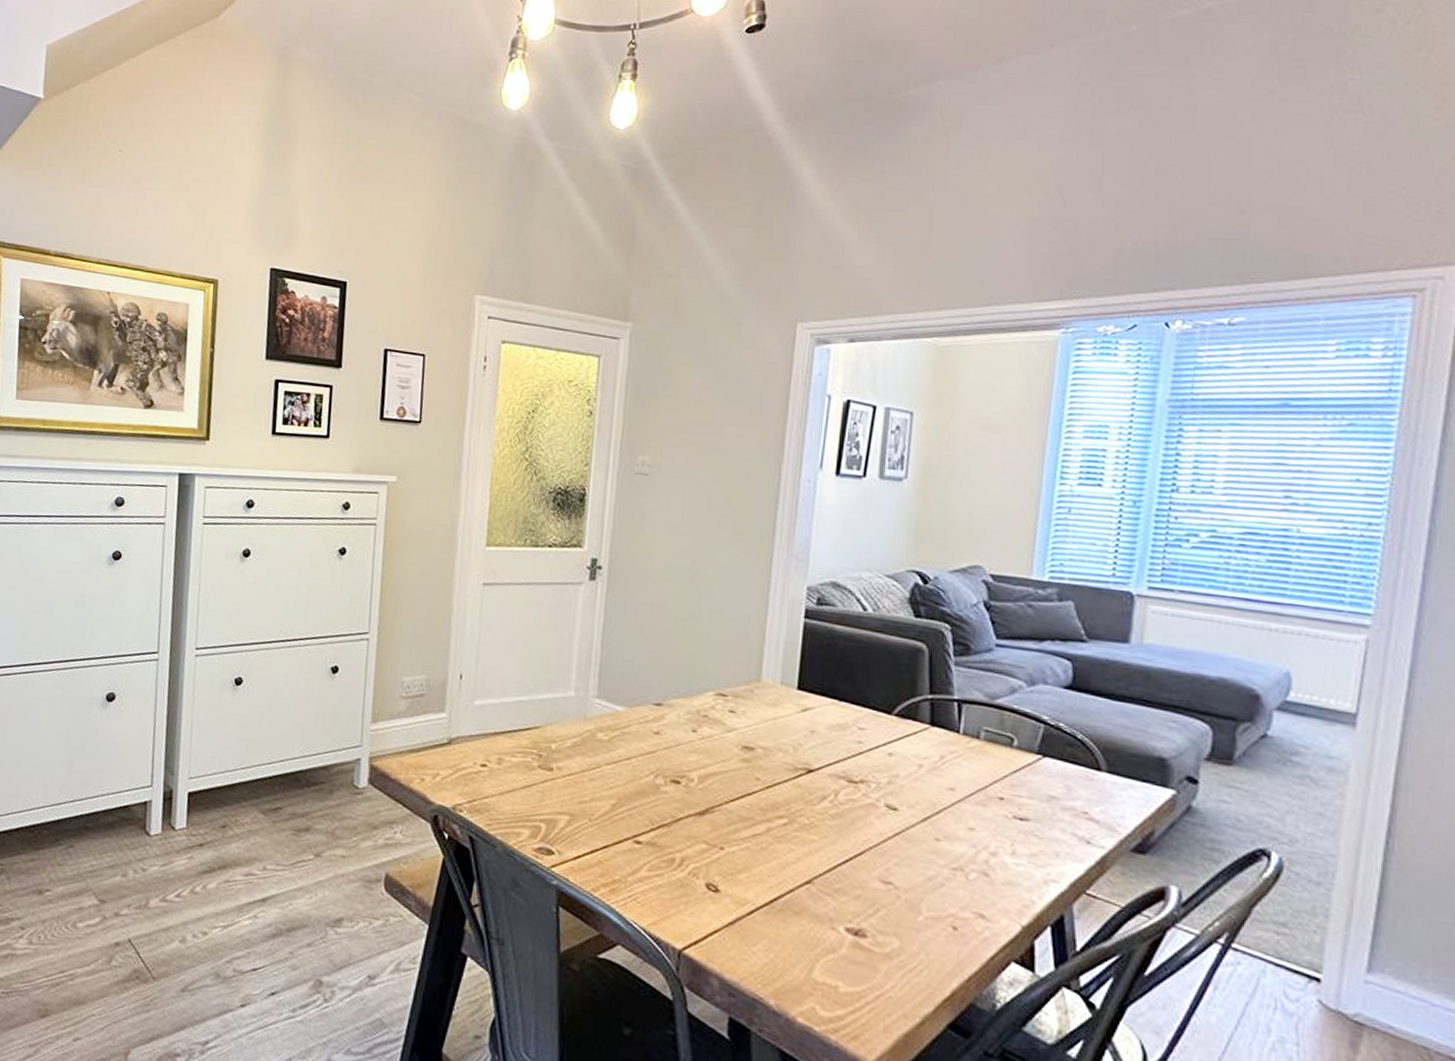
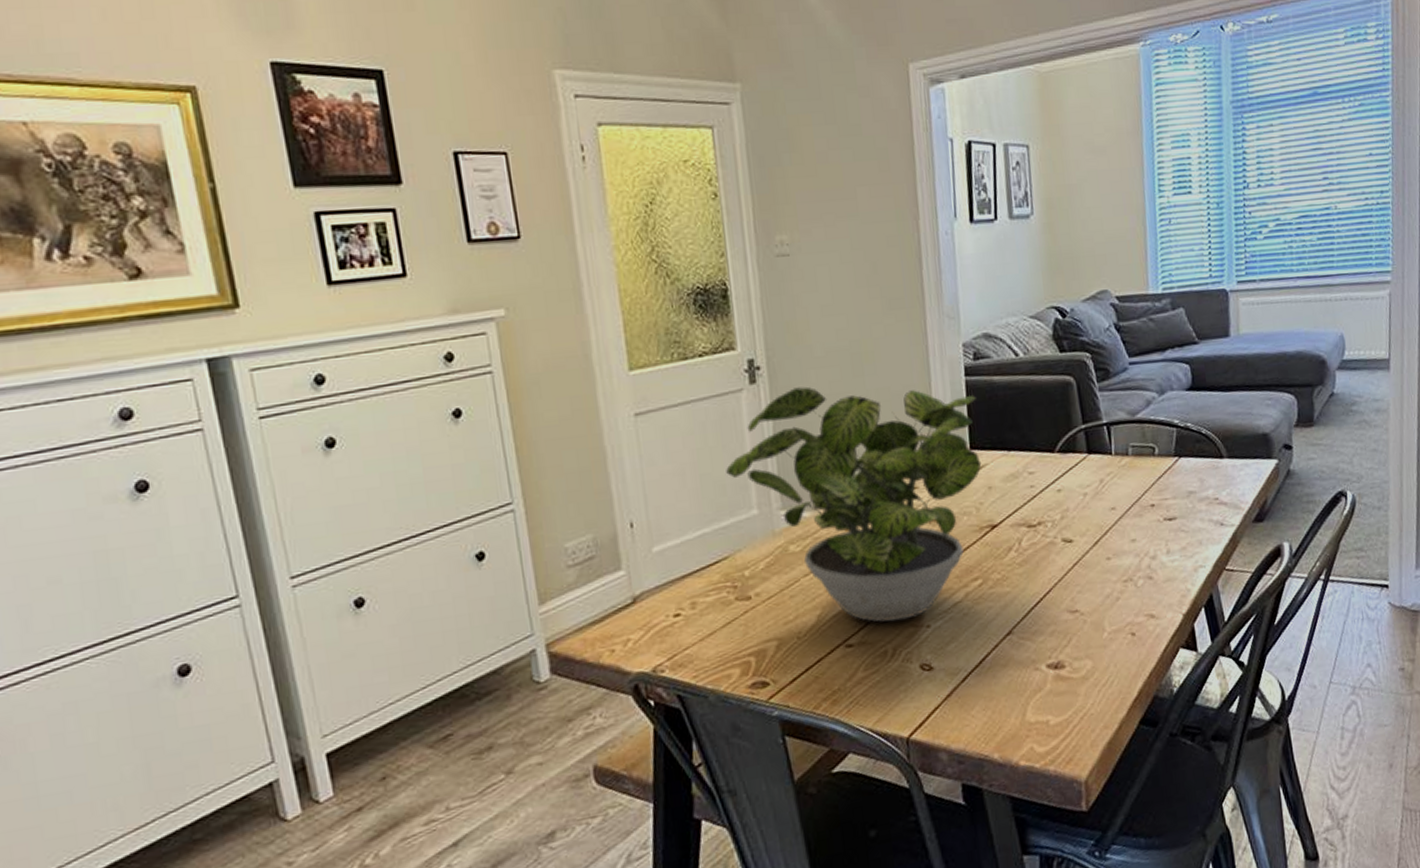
potted plant: none [553,592,814,835] -> present [726,386,982,622]

